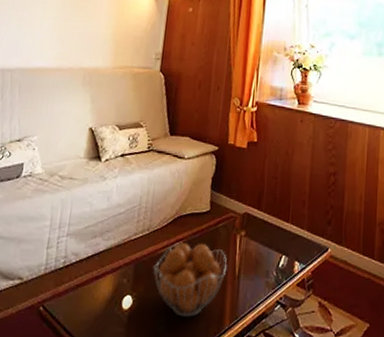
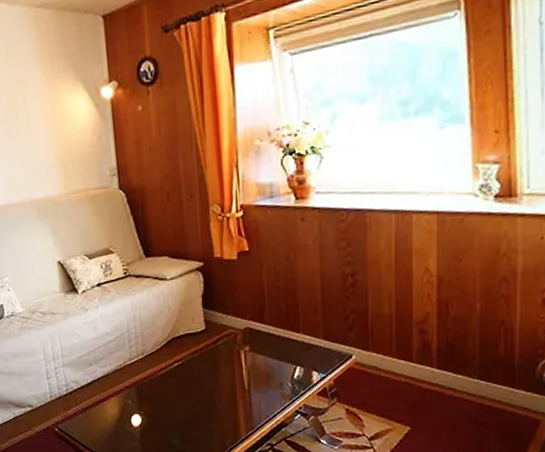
fruit basket: present [153,241,227,317] -> none [155,361,234,430]

